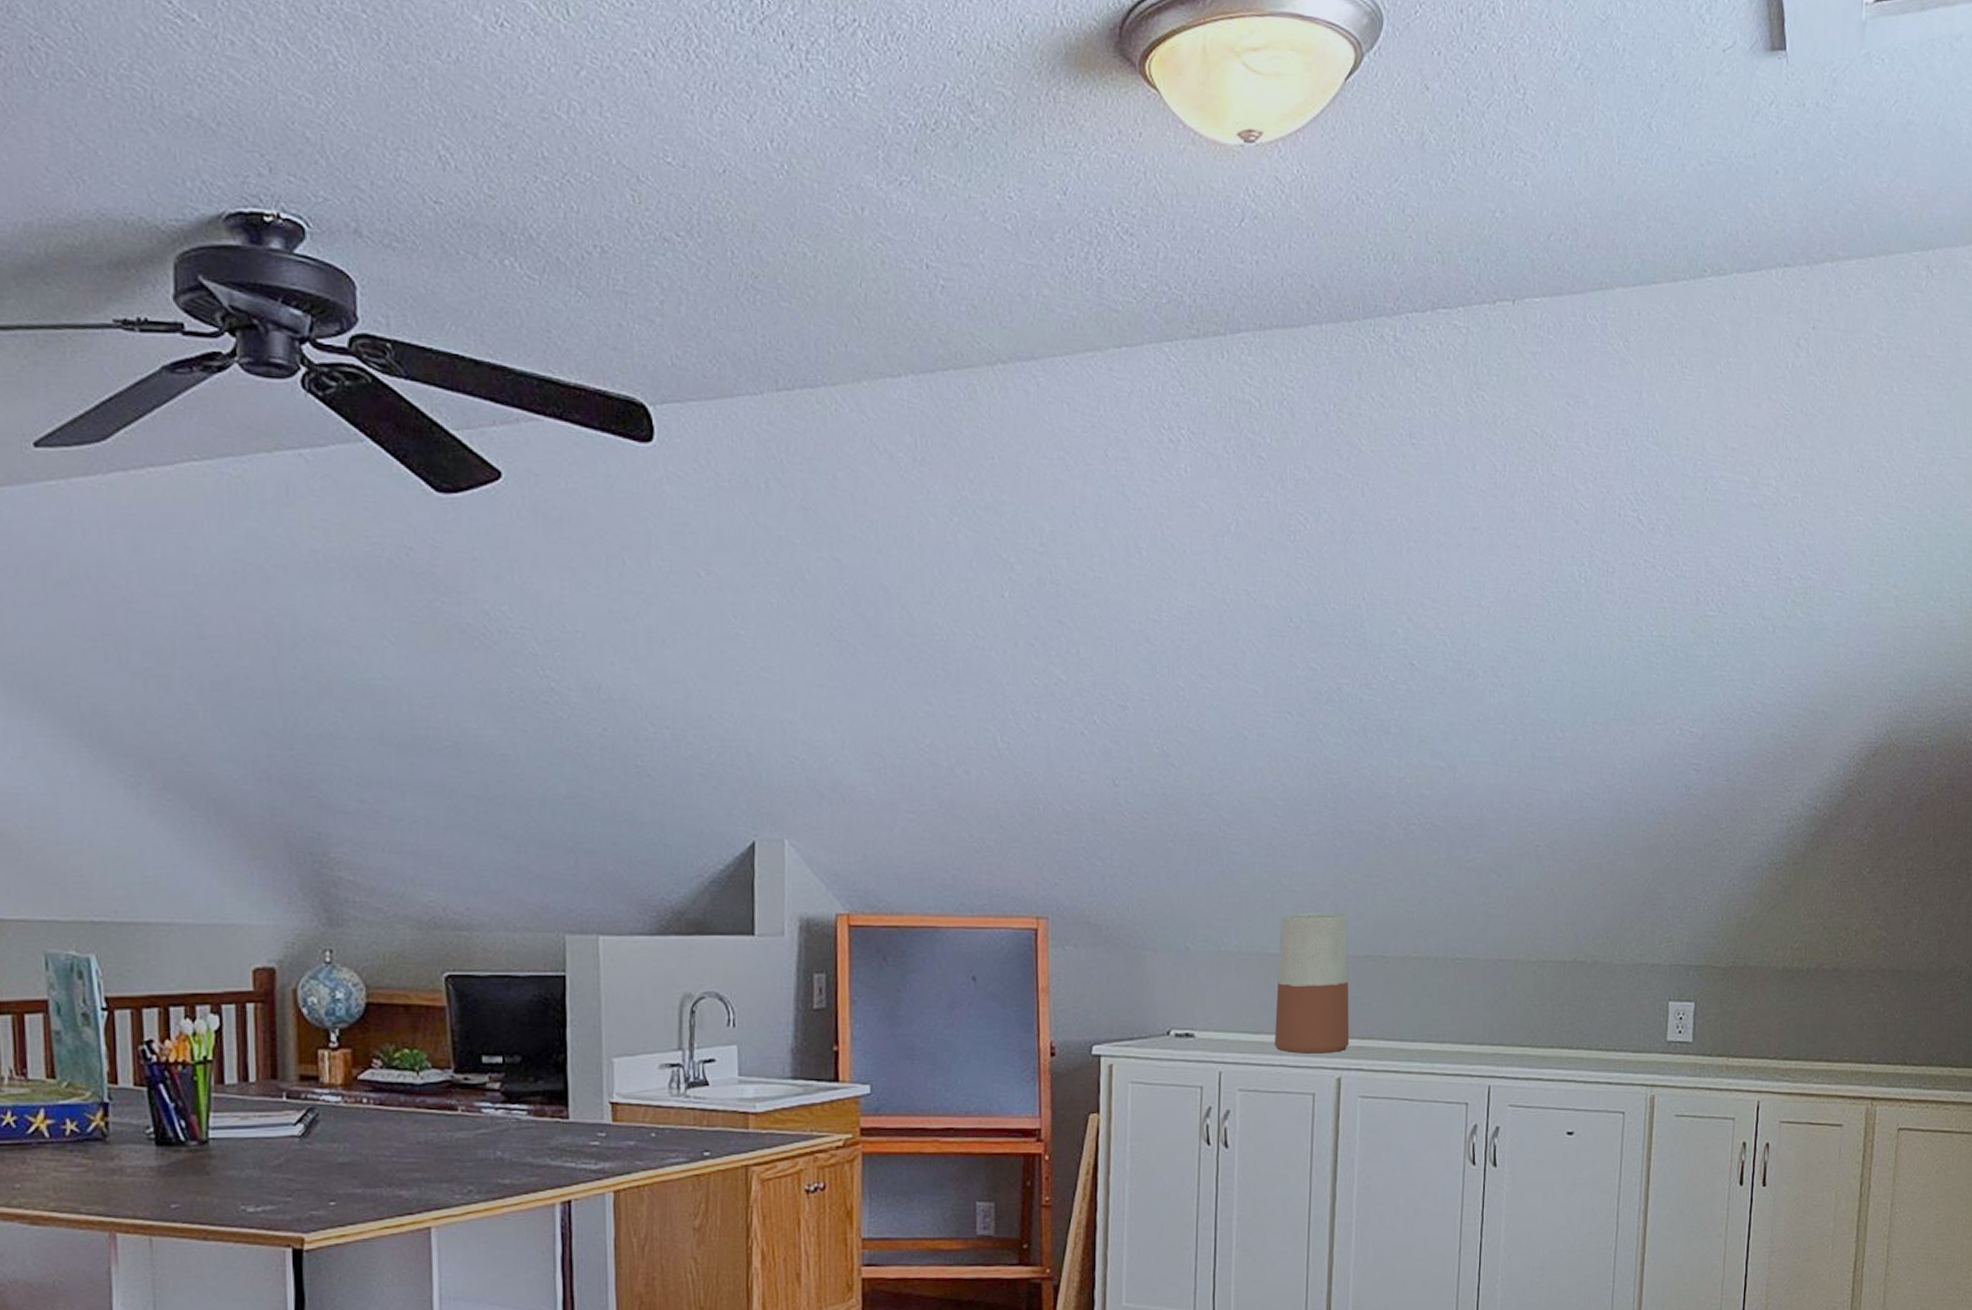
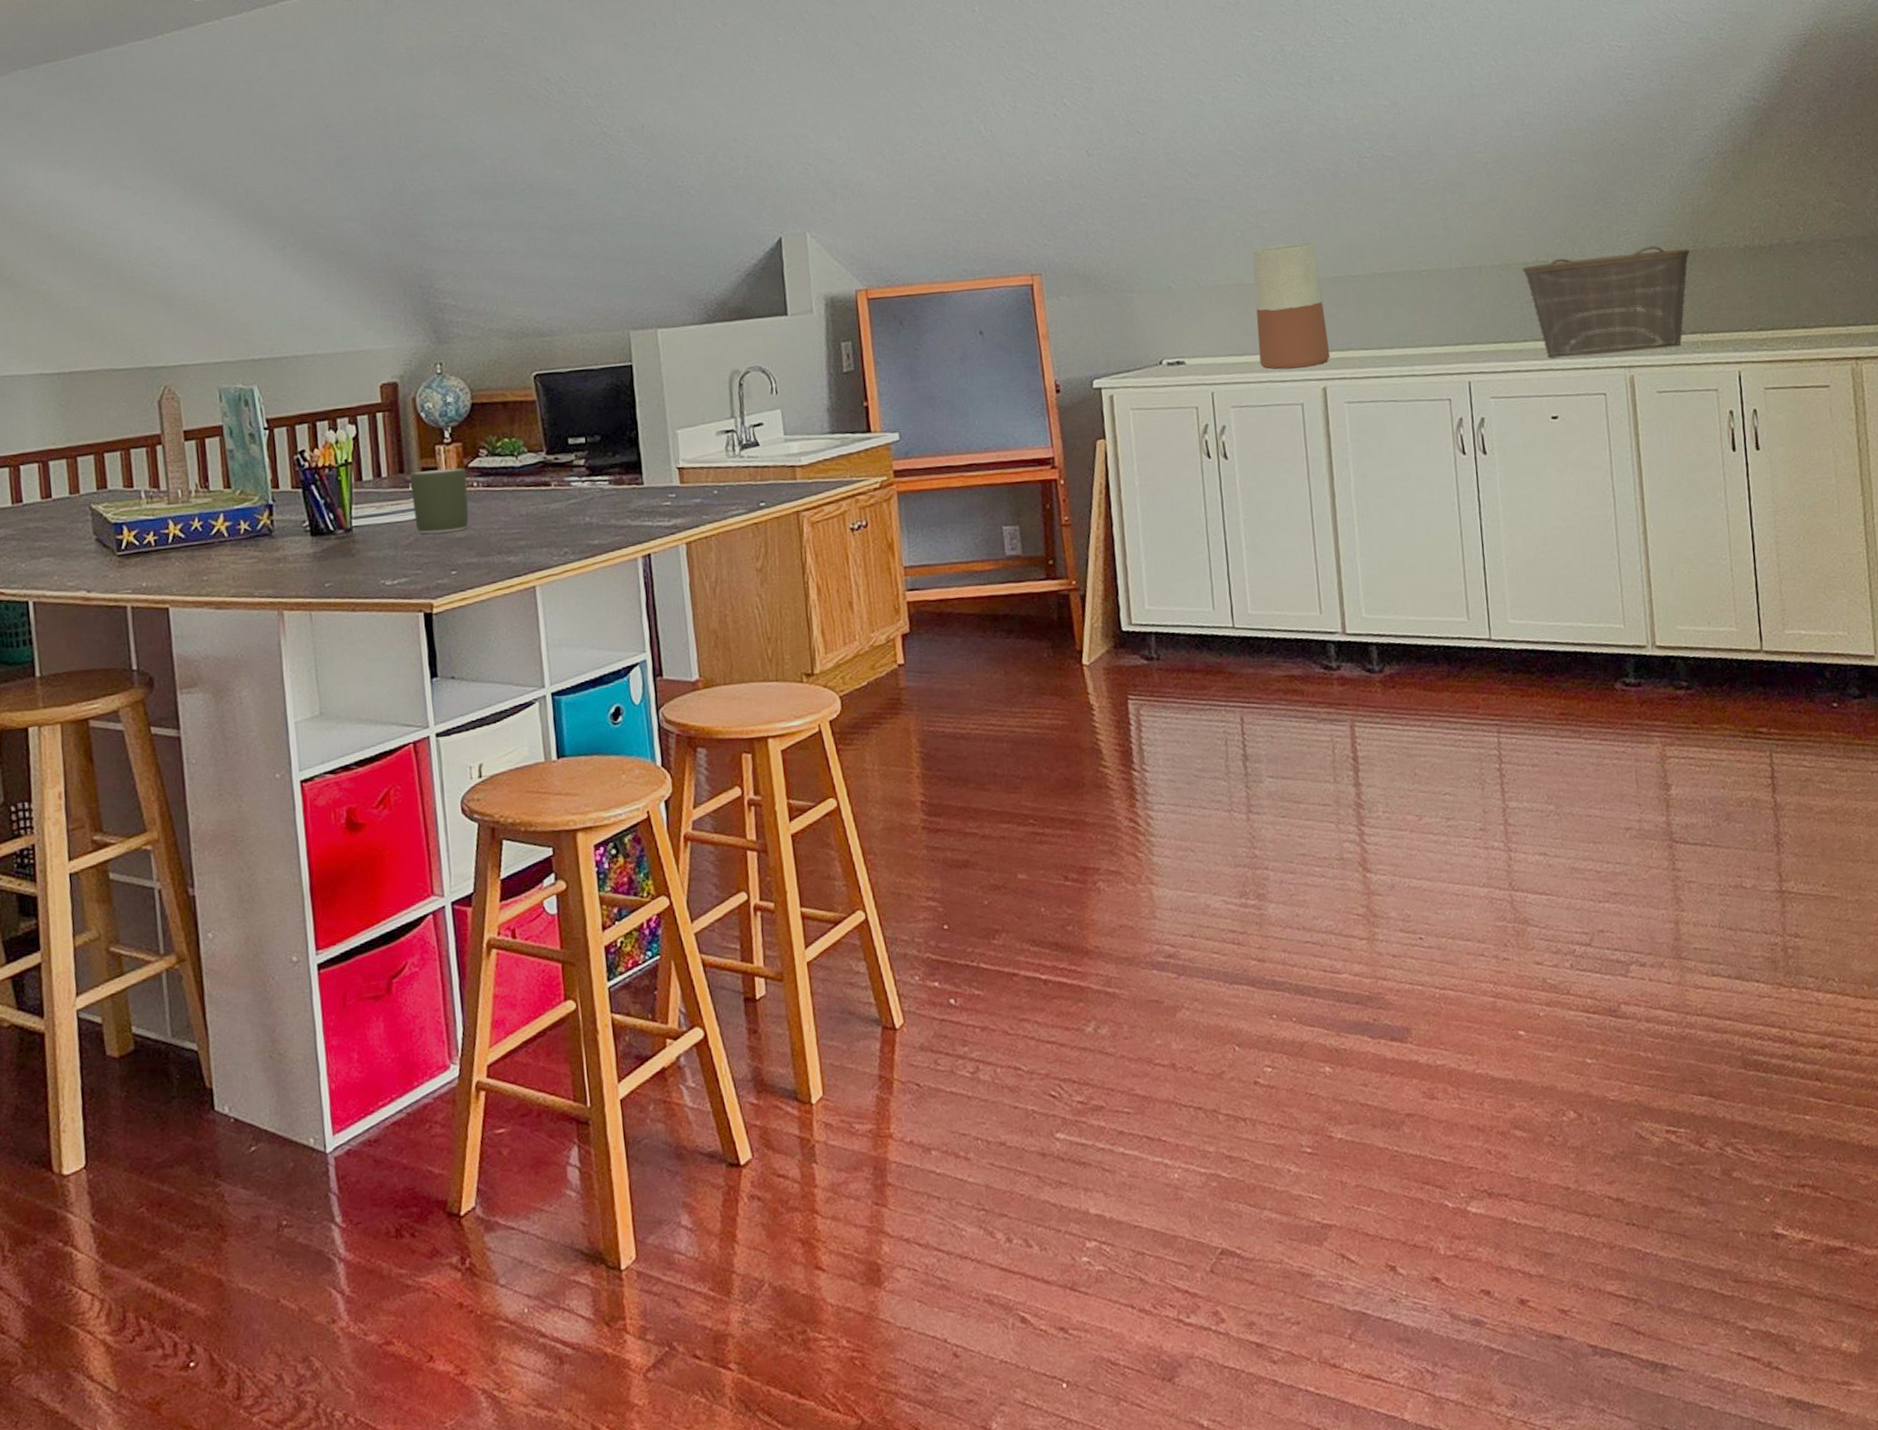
mug: none [284,1079,355,1155] -> present [409,468,469,534]
basket: none [1559,957,1729,1069] -> present [1522,245,1690,358]

